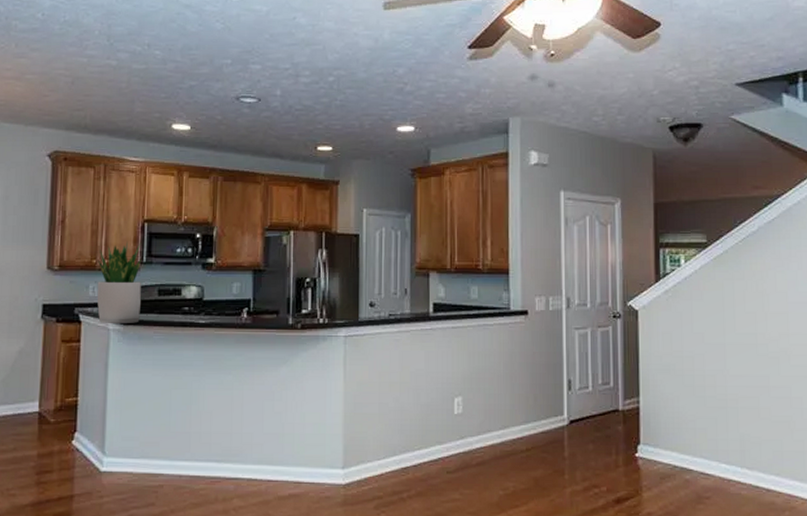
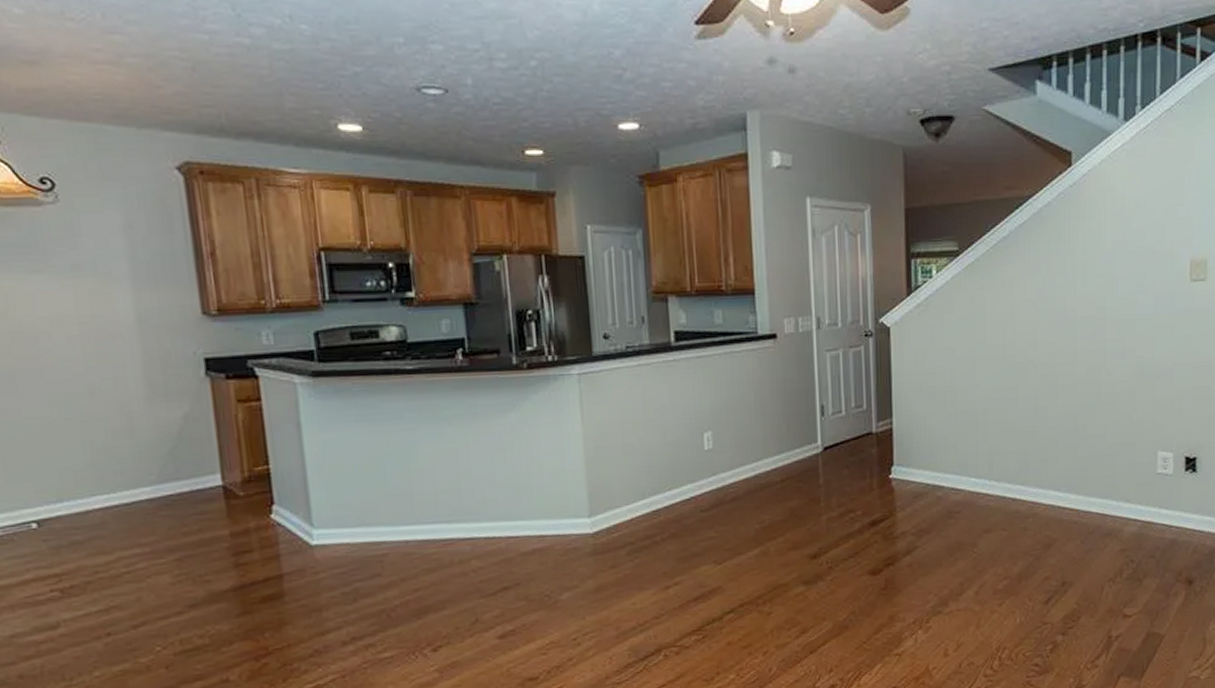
planter: present [97,241,141,324] -> none [268,275,332,377]

